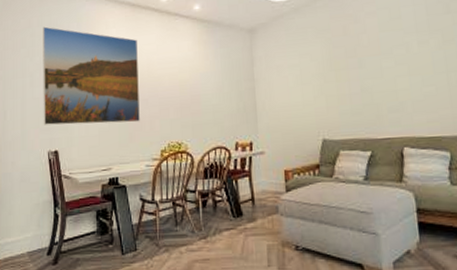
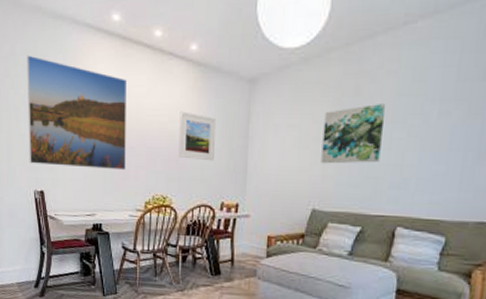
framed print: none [188,62,224,105] -> present [178,111,217,161]
wall art: none [320,39,376,97] -> present [321,104,386,164]

